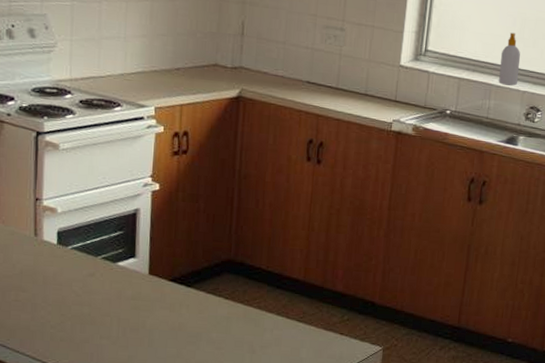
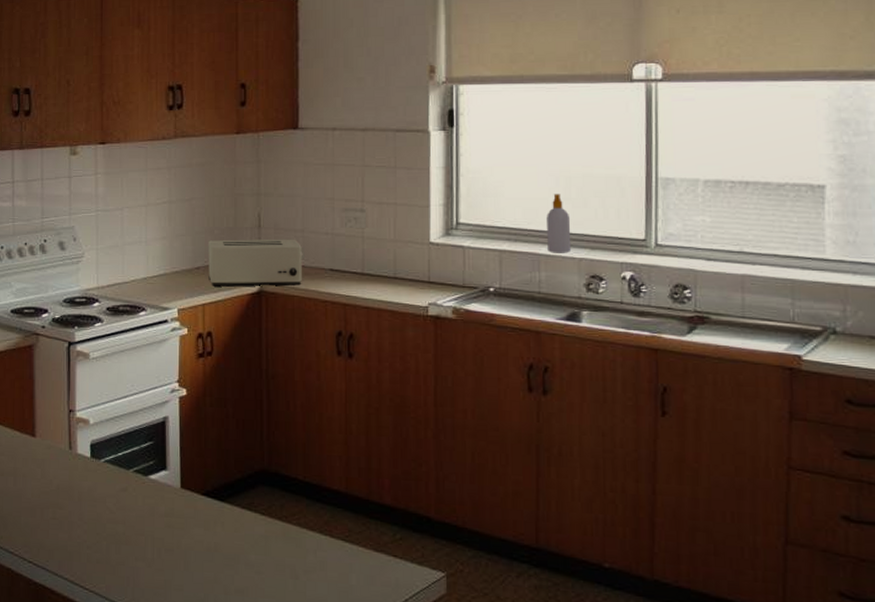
toaster: none [188,43,283,95] -> present [208,239,303,287]

